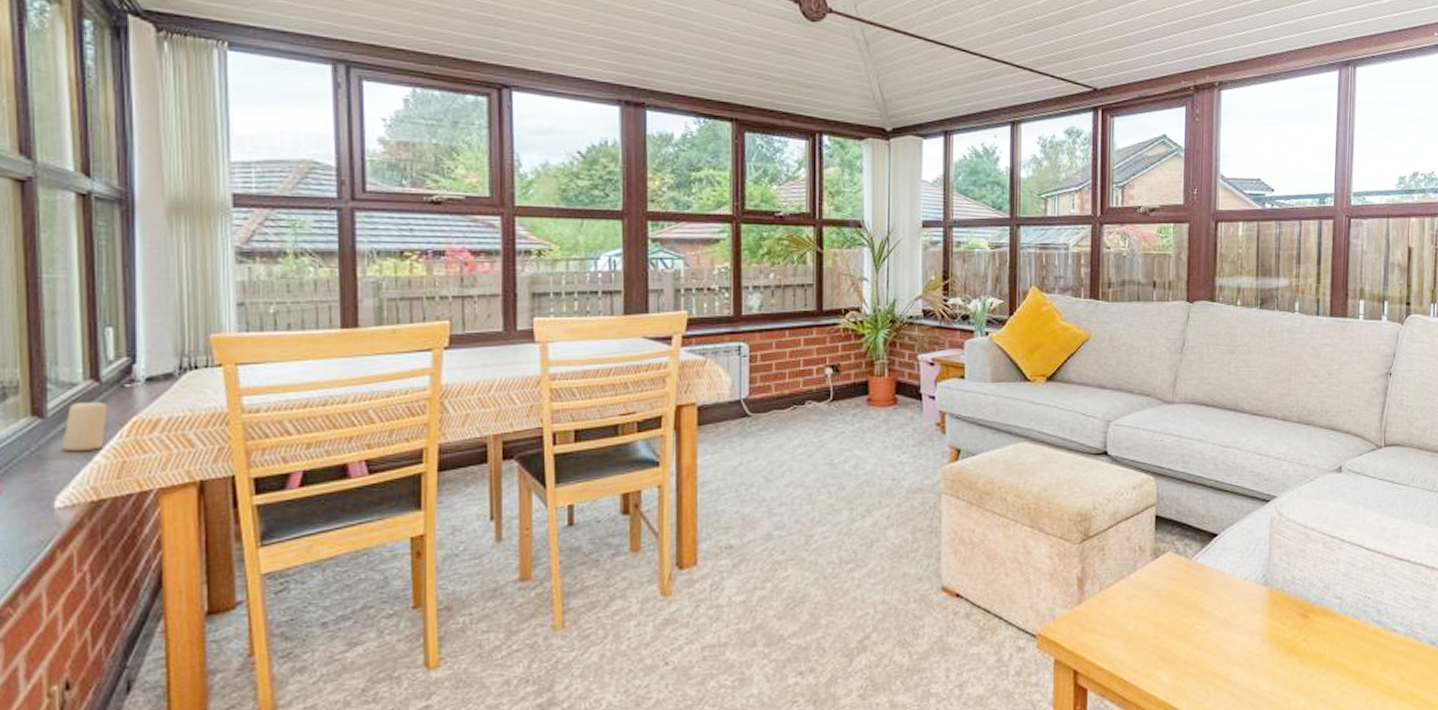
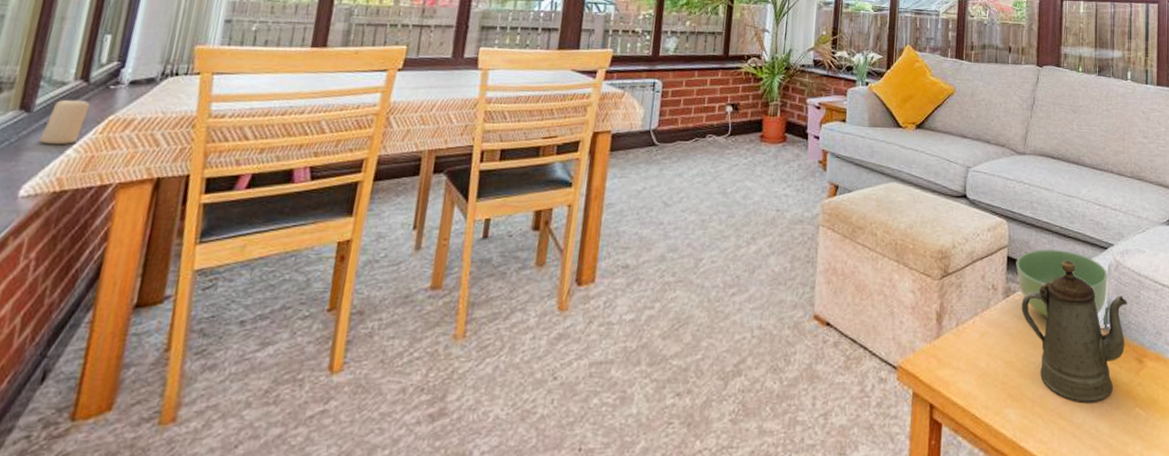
bowl: none [1165,505,1270,578] -> present [1016,250,1108,318]
coffee pot: none [1172,516,1292,661] -> present [1021,261,1128,402]

